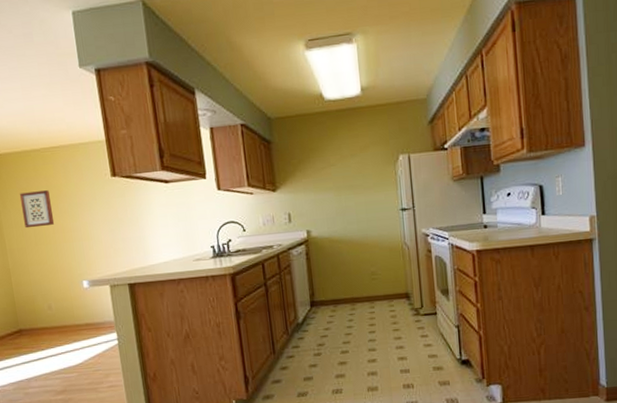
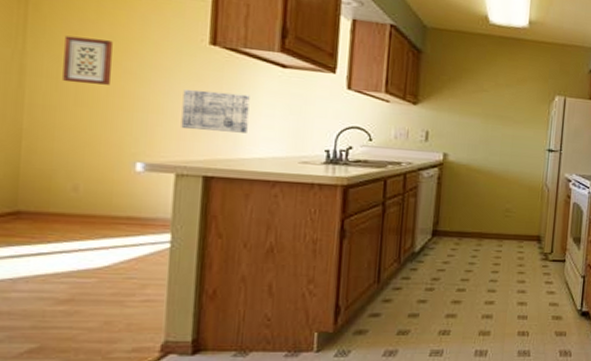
wall art: none [101,212,151,249] -> present [181,89,250,133]

